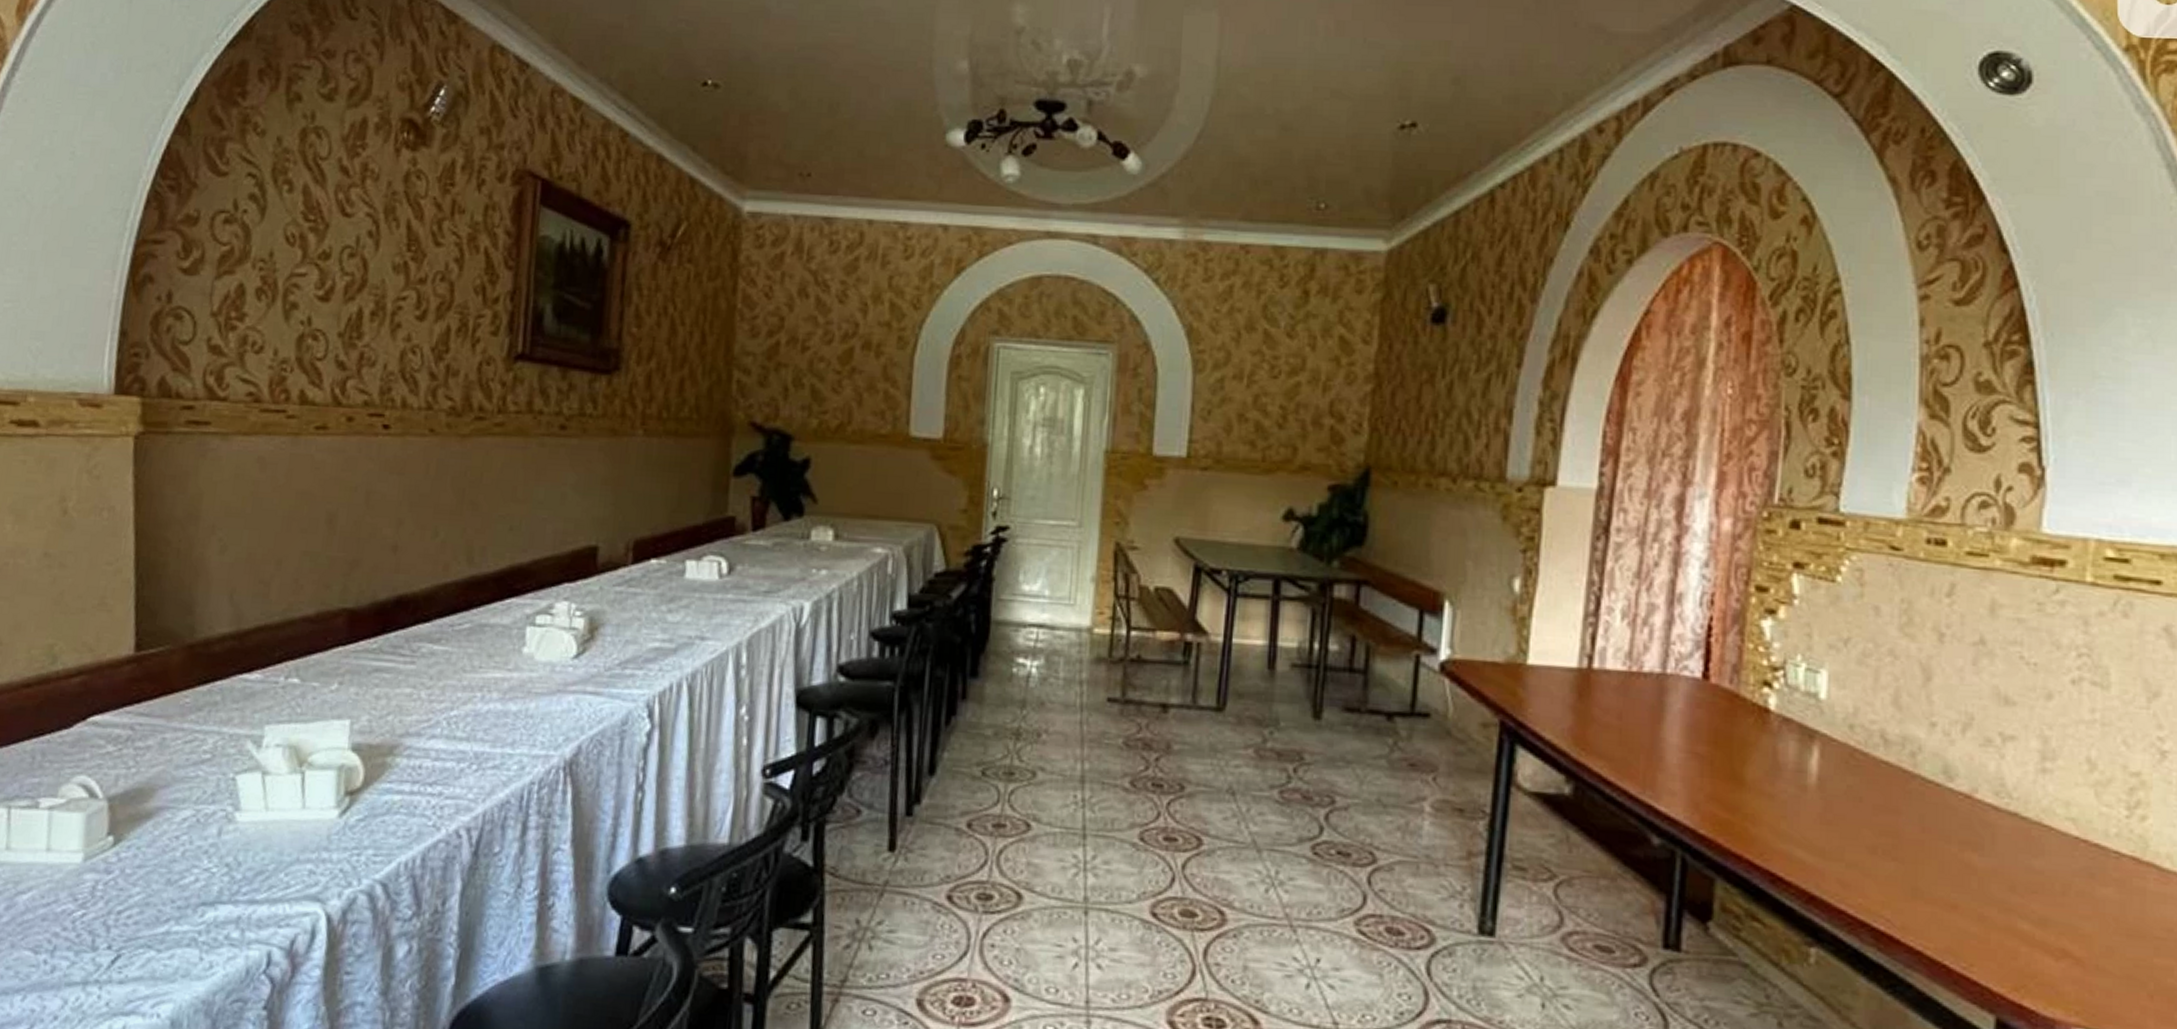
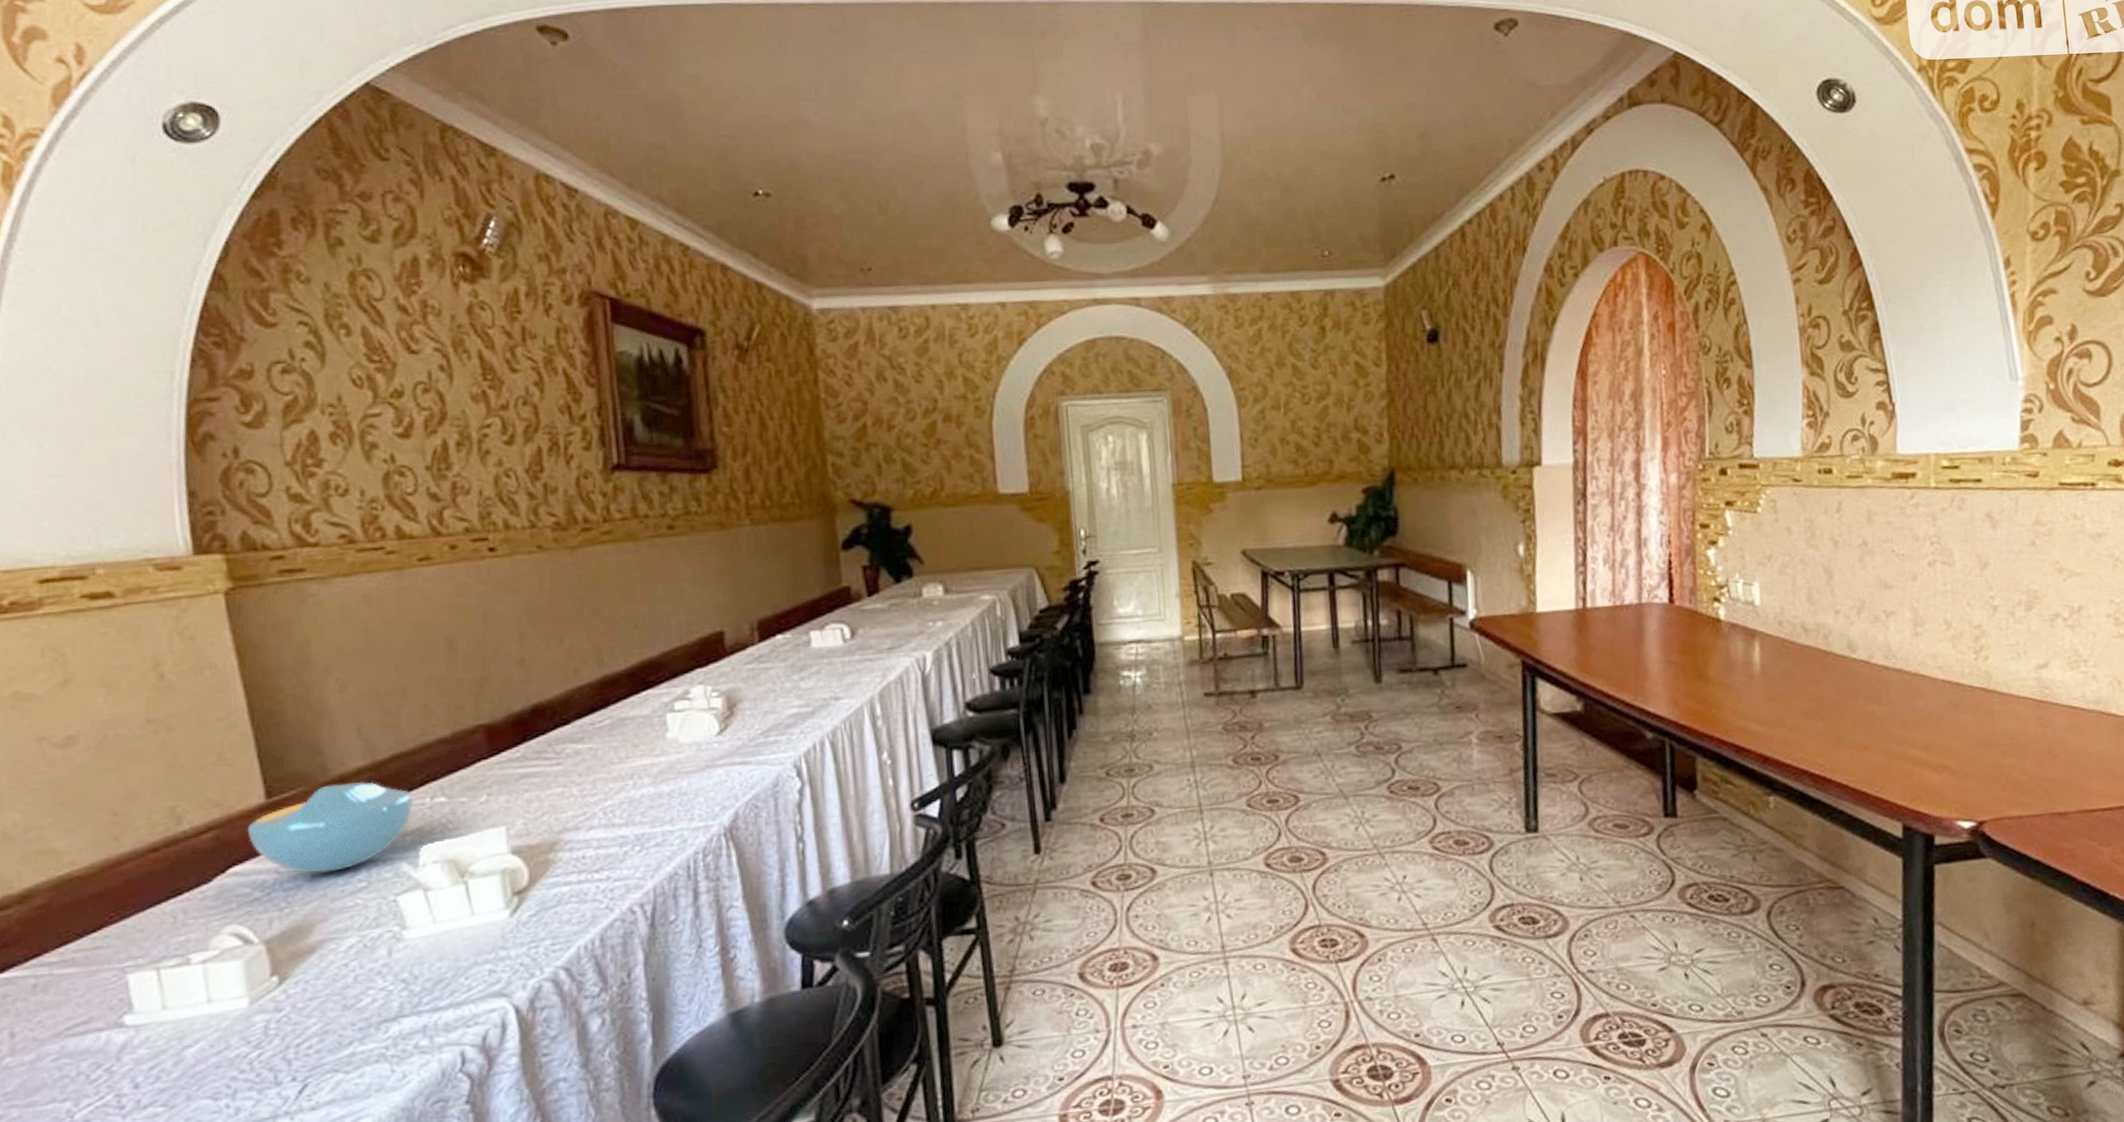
bowl: none [112,647,269,738] -> present [247,781,413,874]

